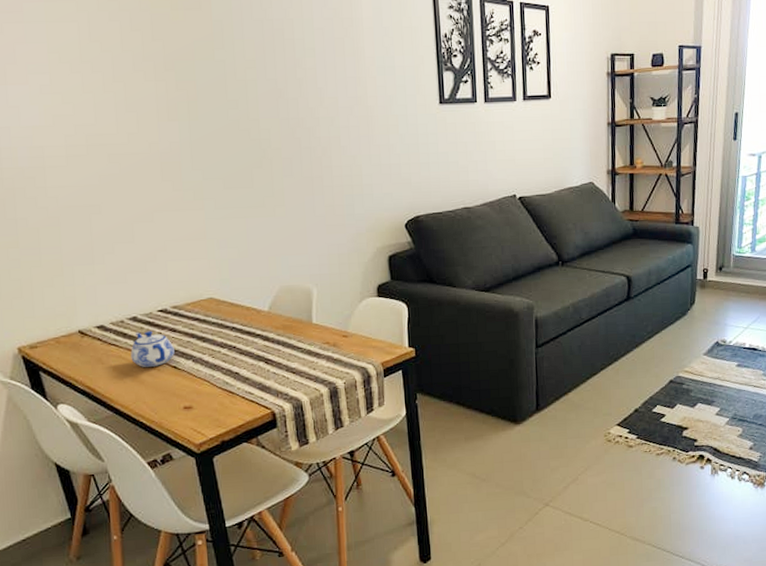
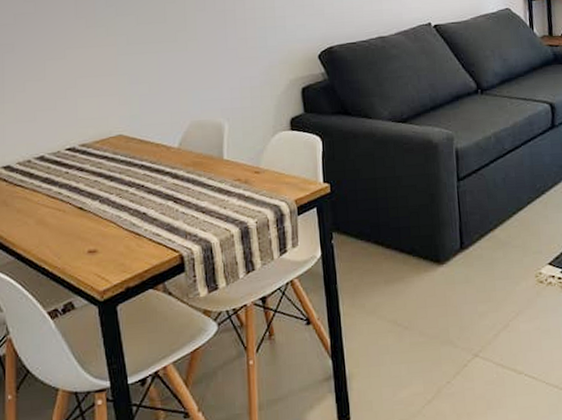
teapot: present [131,331,175,367] -> none [36,170,81,209]

